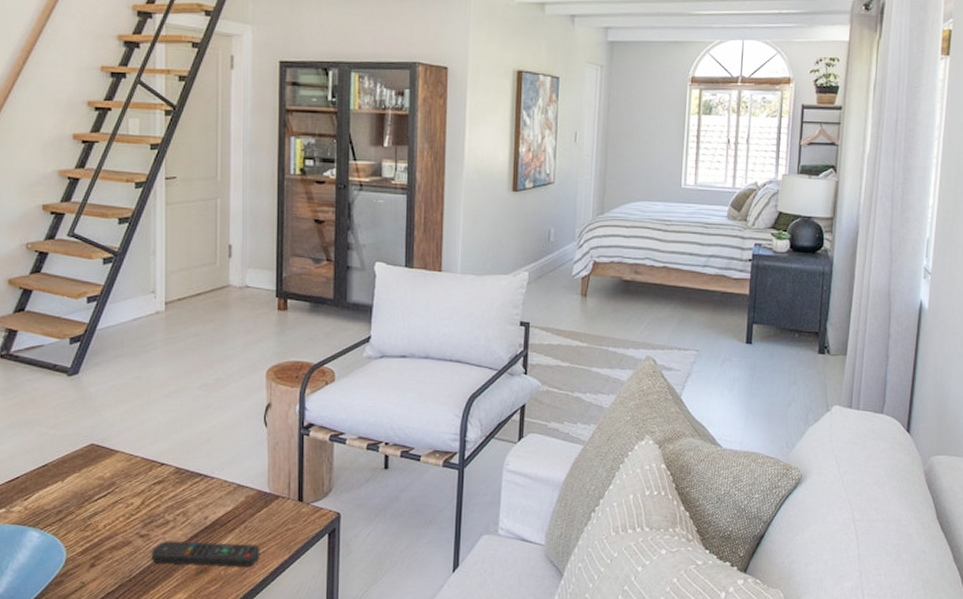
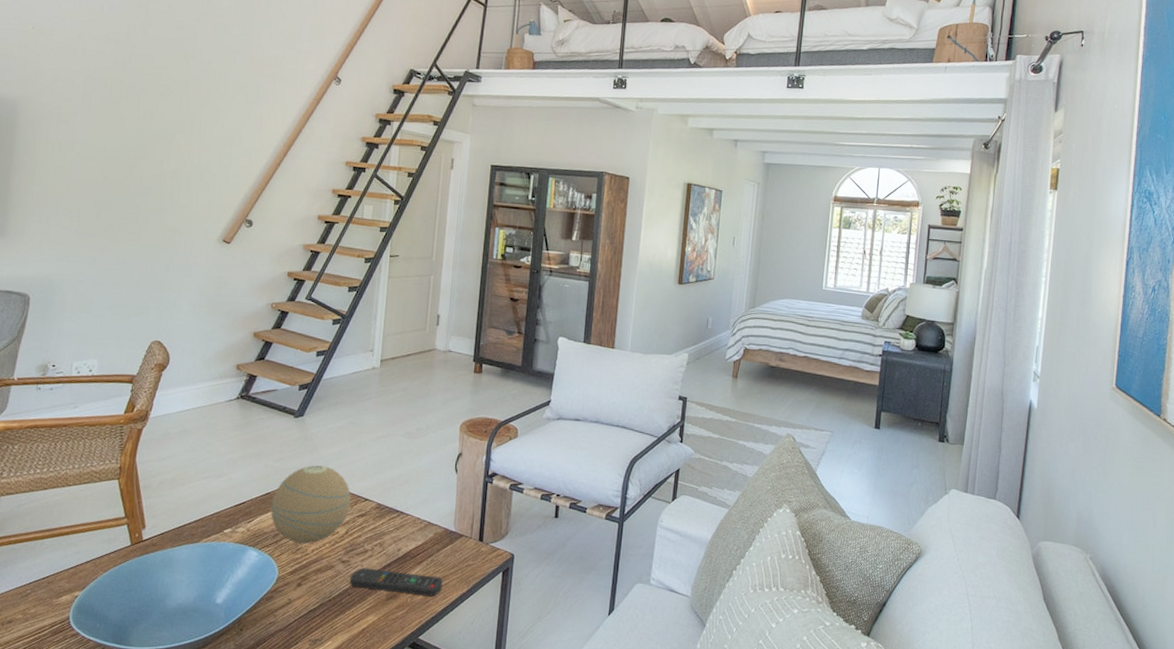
decorative orb: none [51,429,144,520] -> present [271,465,351,544]

